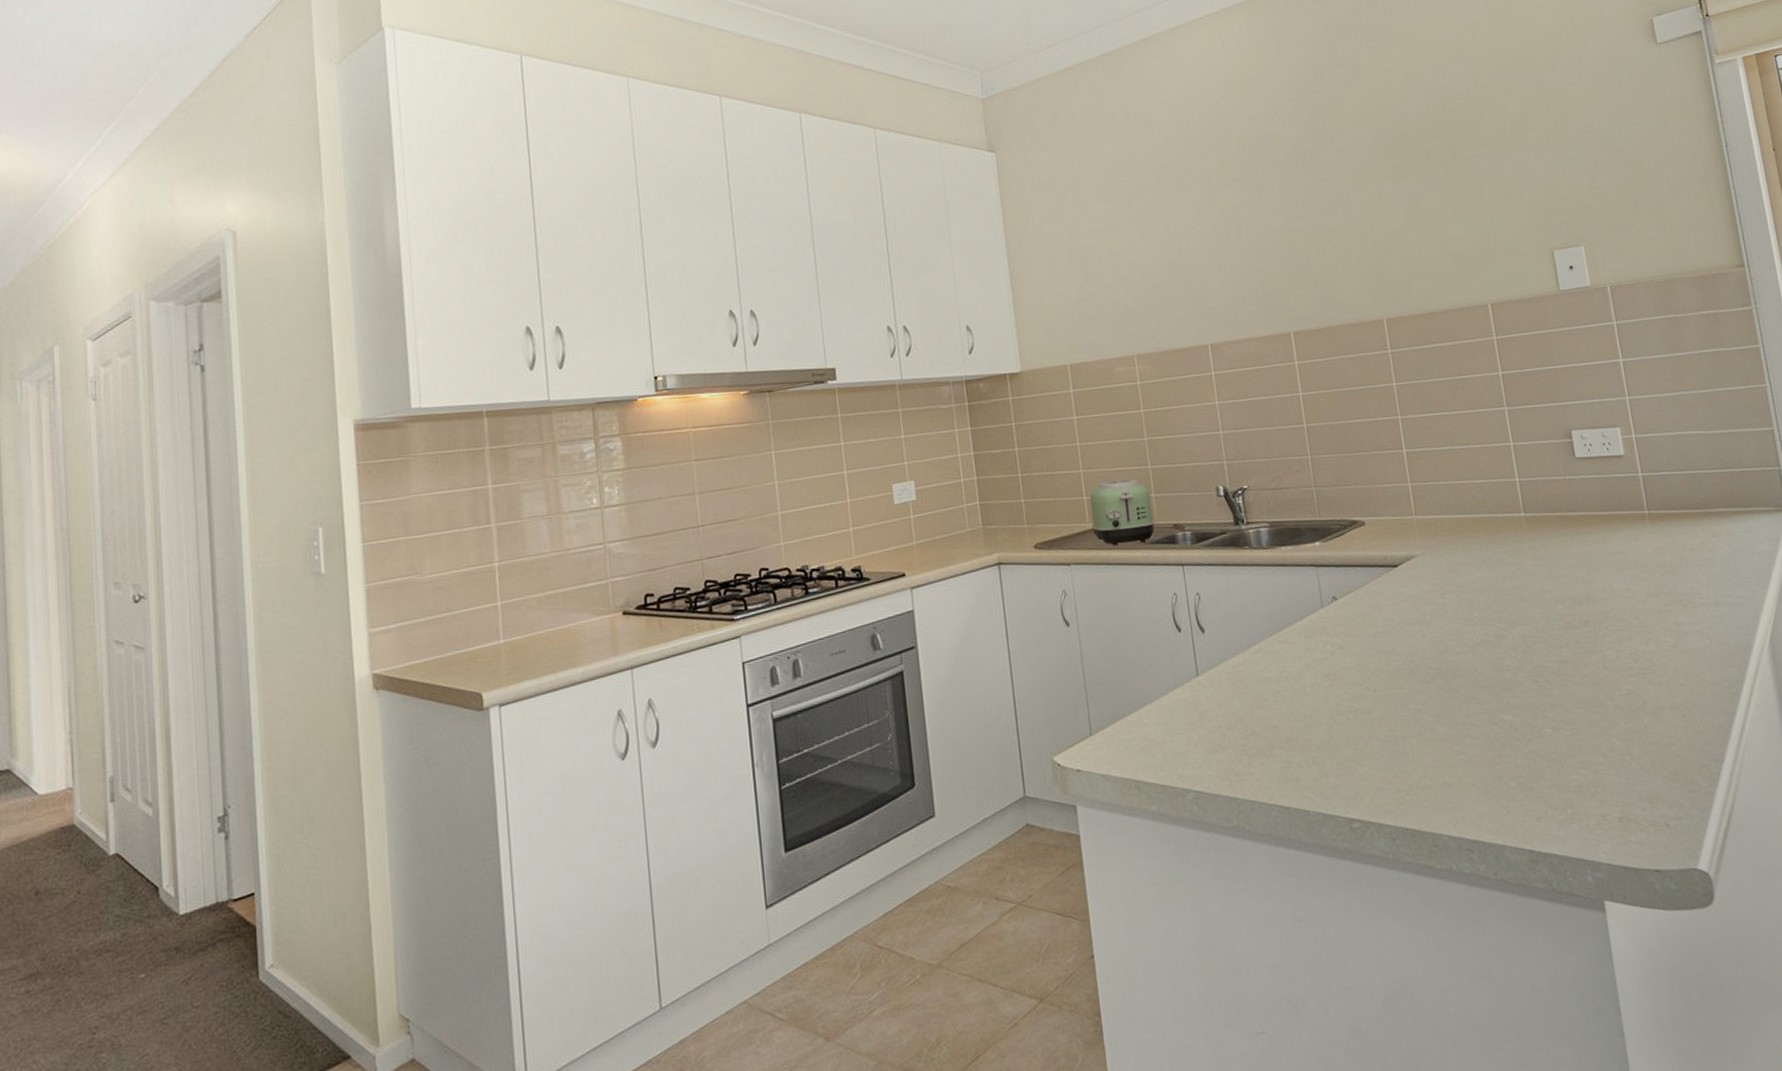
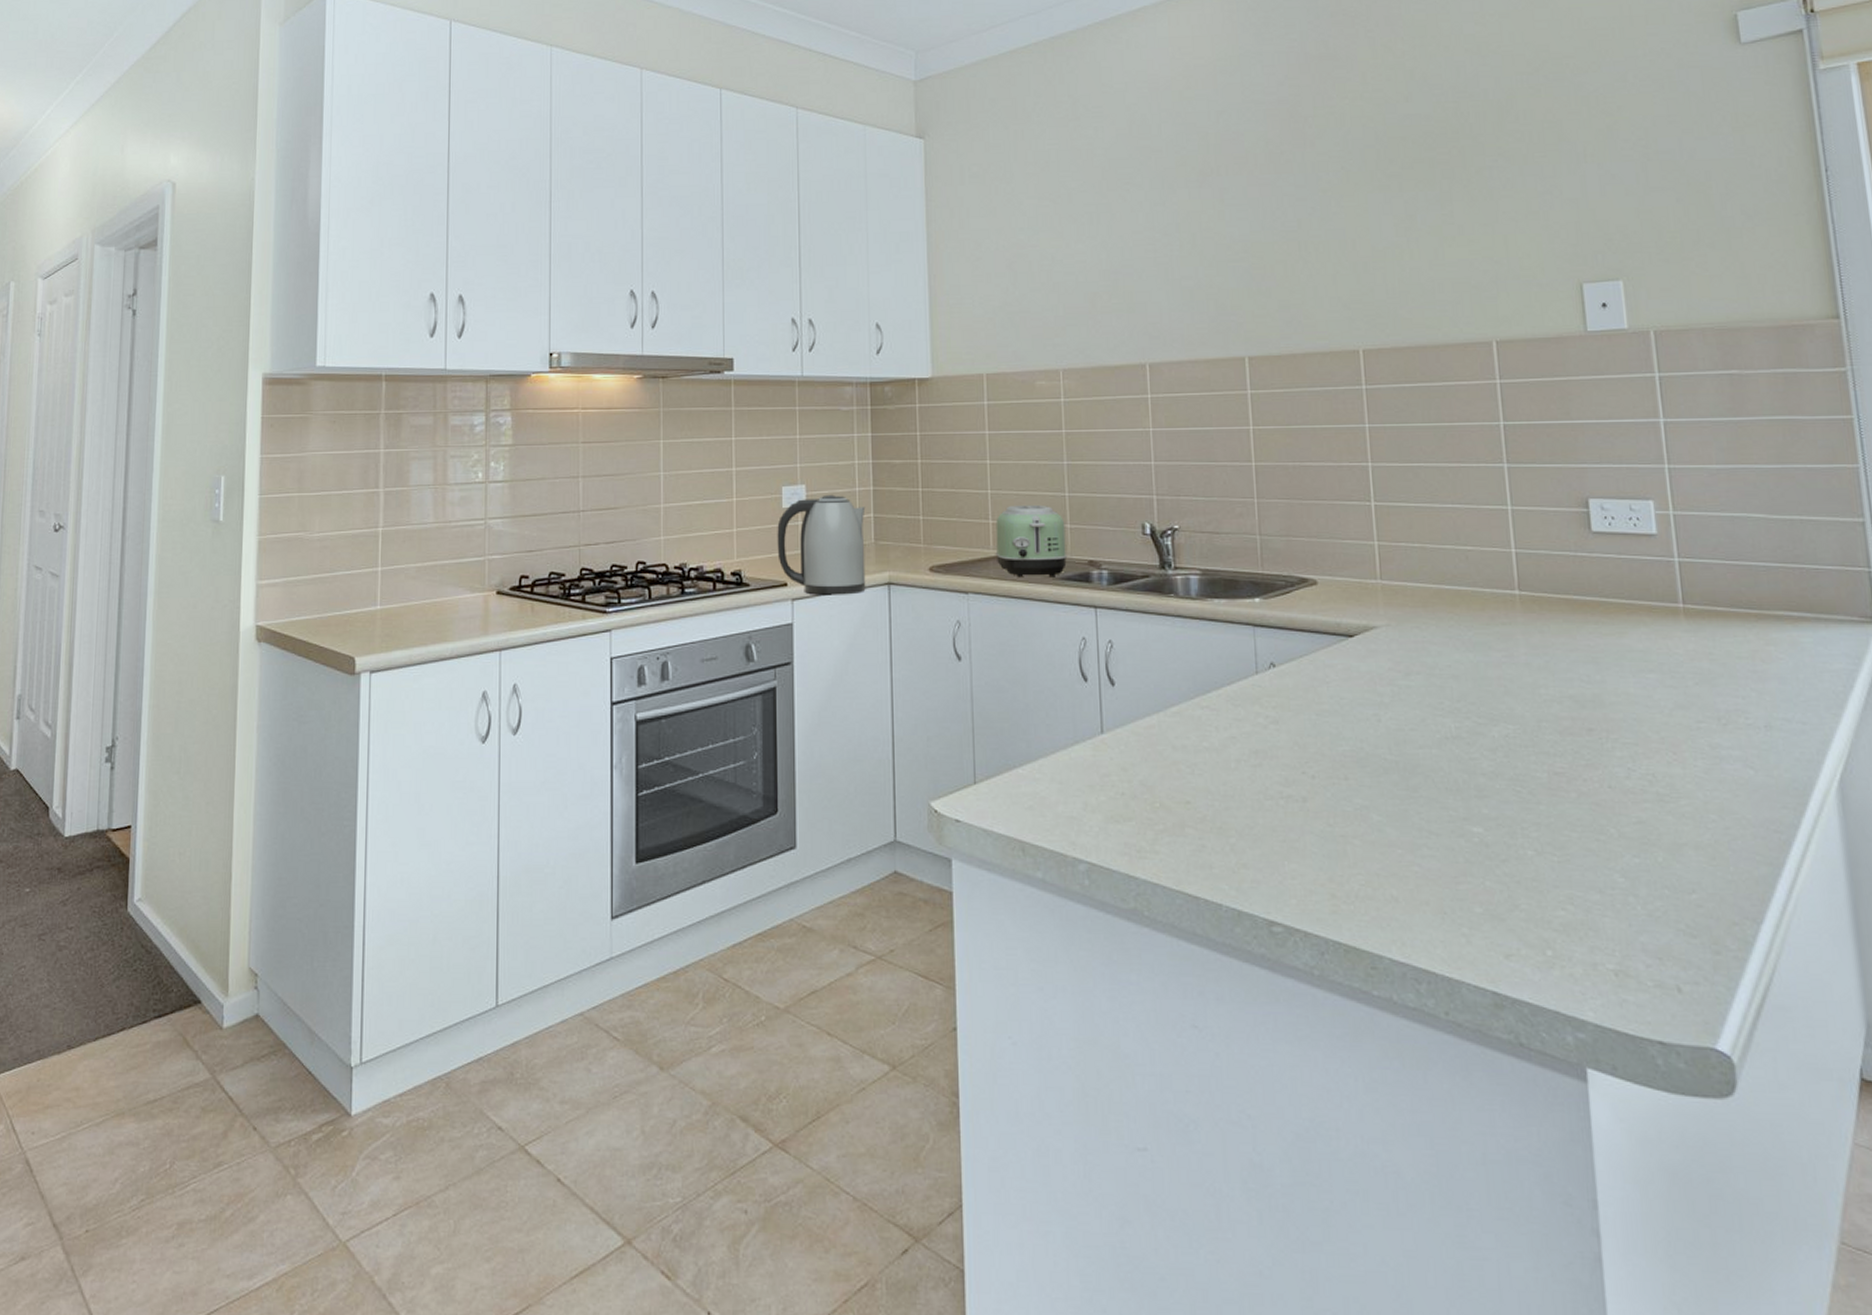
kettle: none [891,487,978,582] -> present [777,494,866,595]

